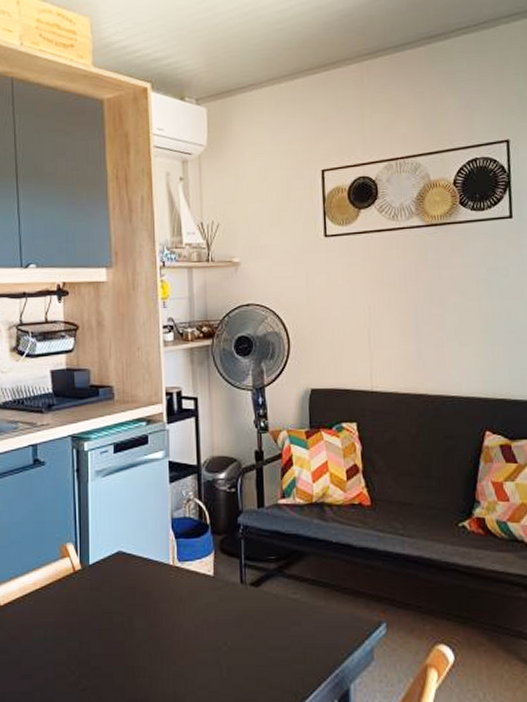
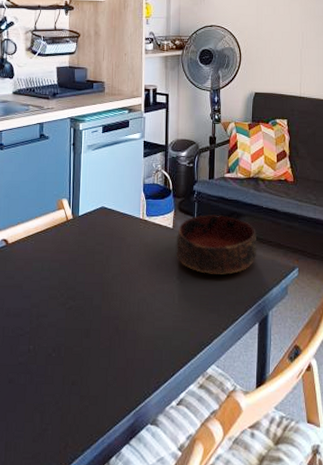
bowl: none [219,555,329,636] -> present [175,215,257,275]

